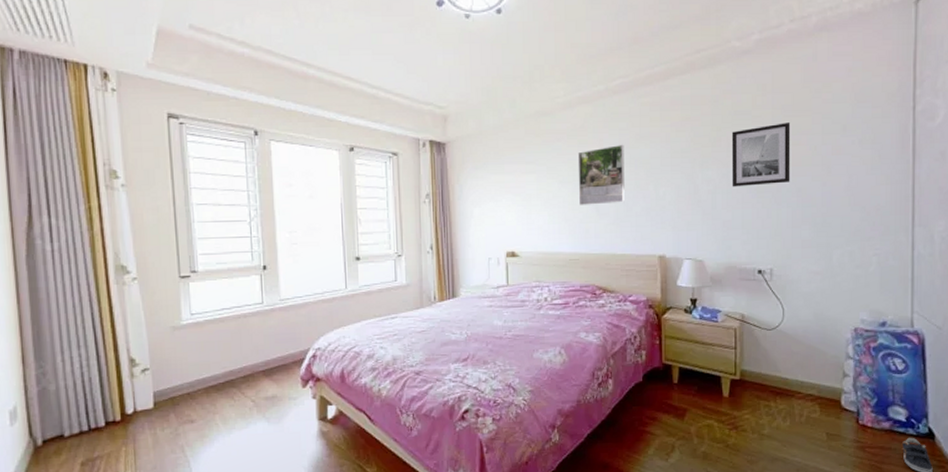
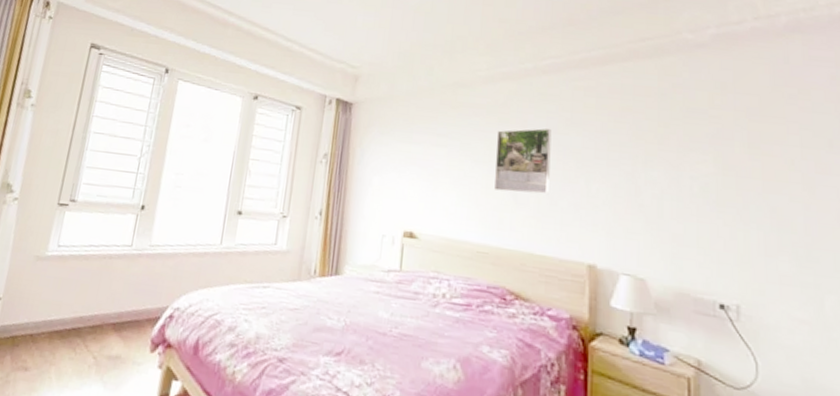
wall art: present [731,123,791,187] -> none [683,127,761,199]

